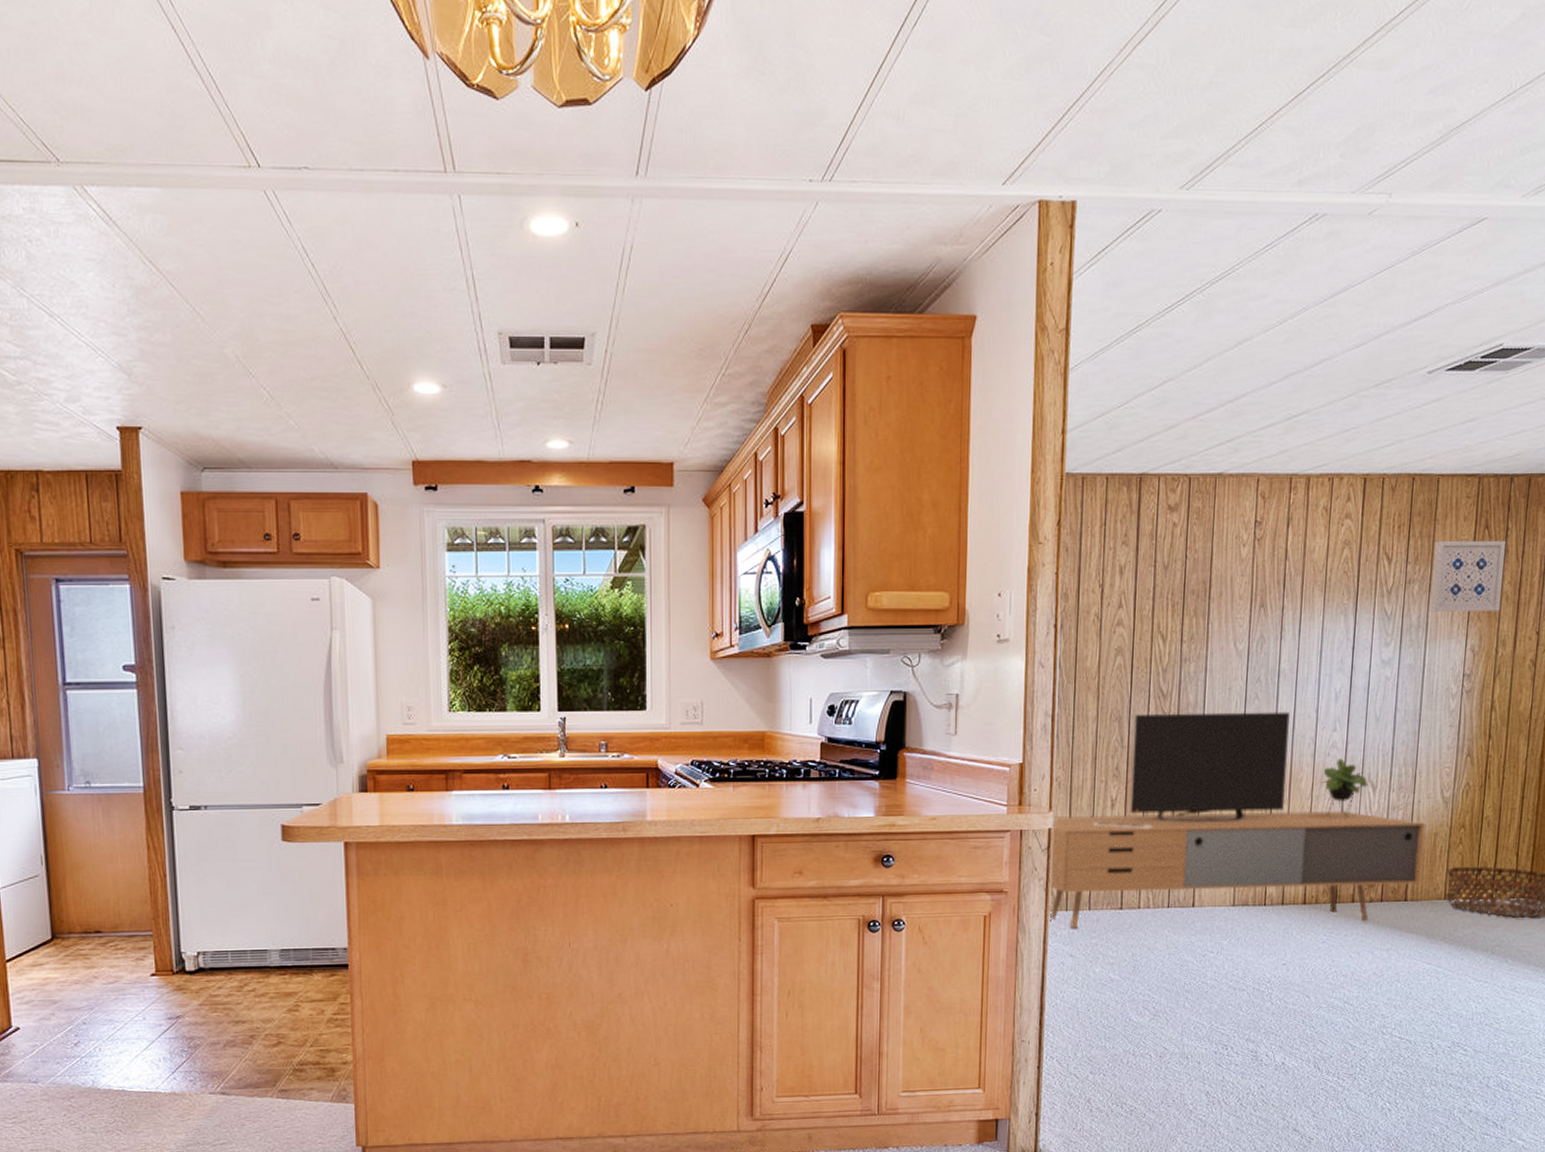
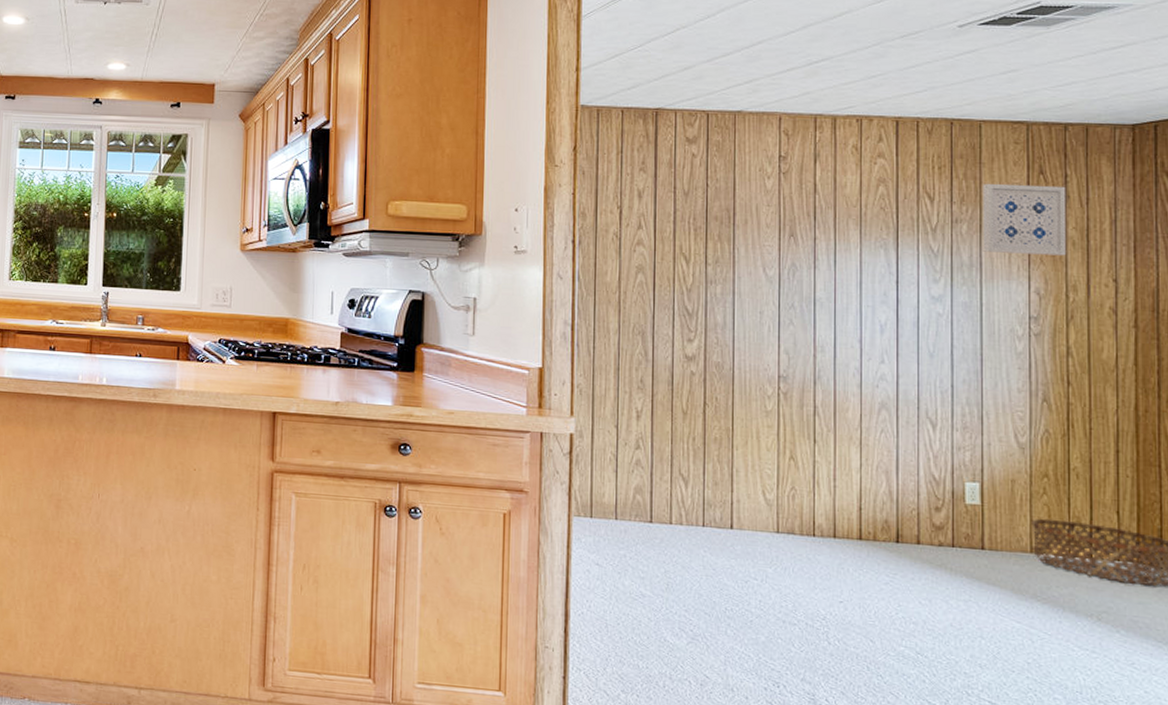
media console: present [1049,711,1426,929] -> none [572,329,1000,566]

